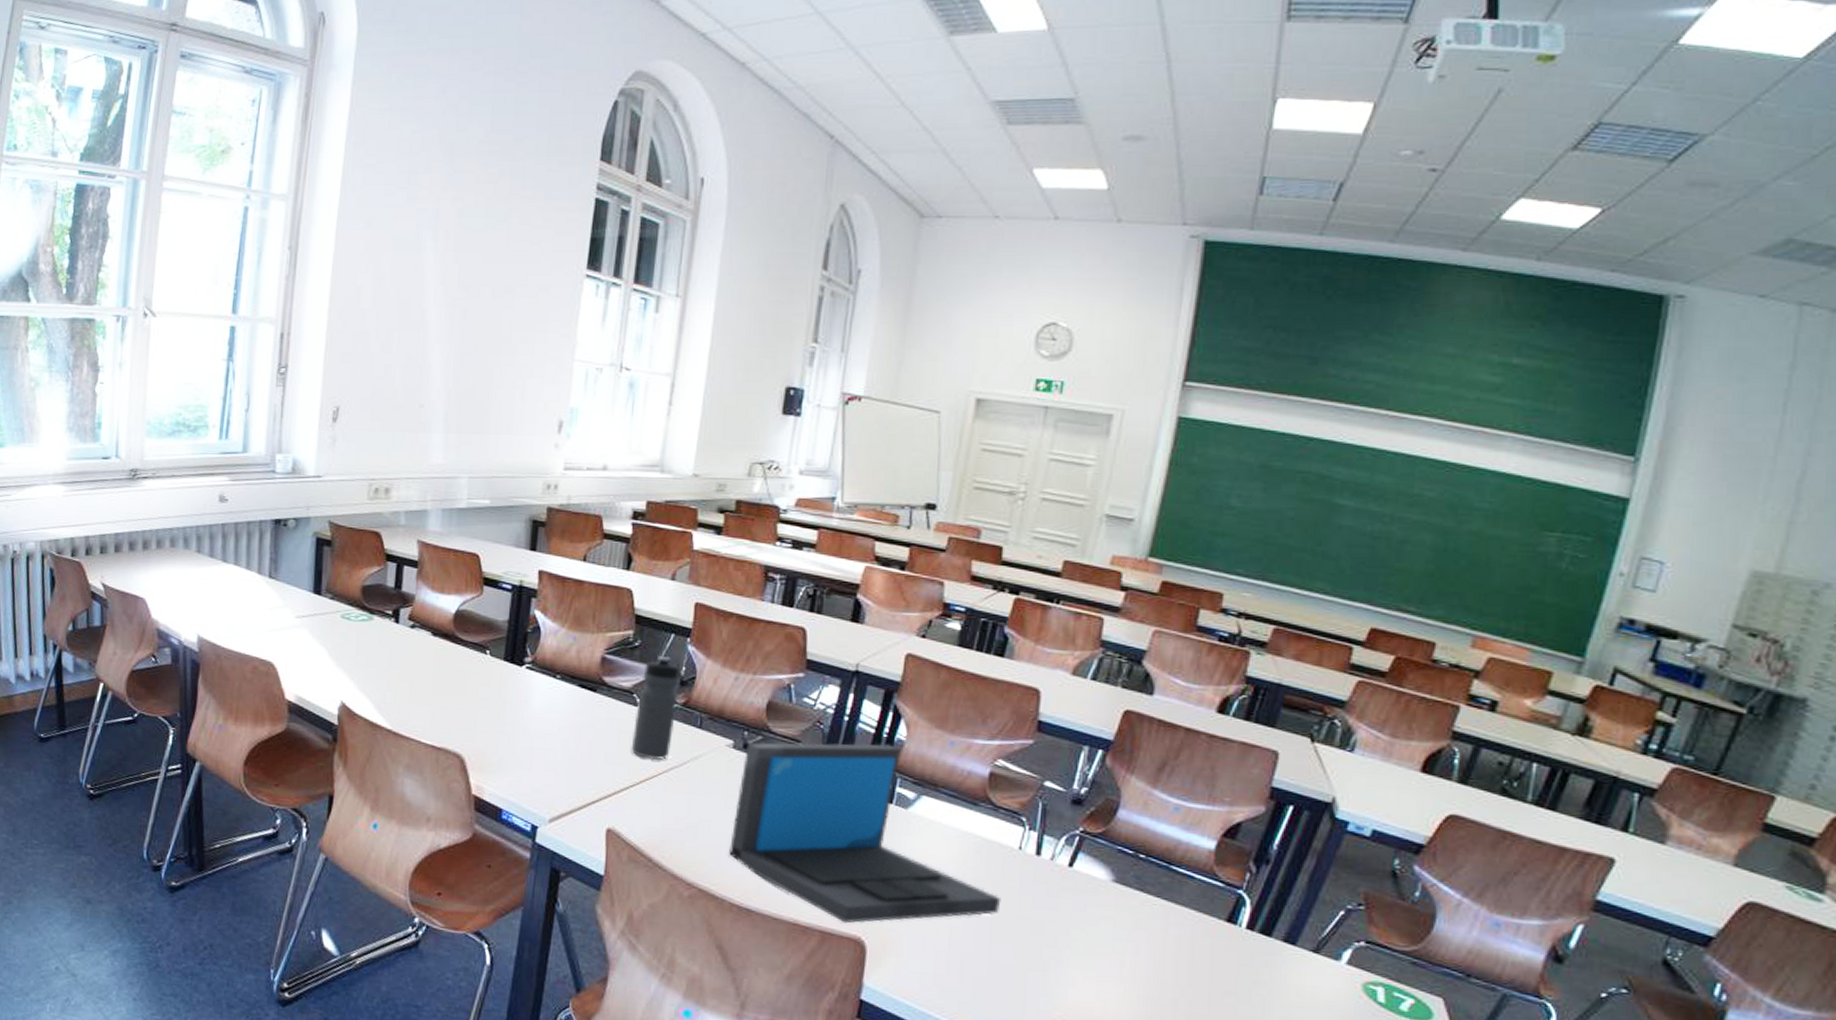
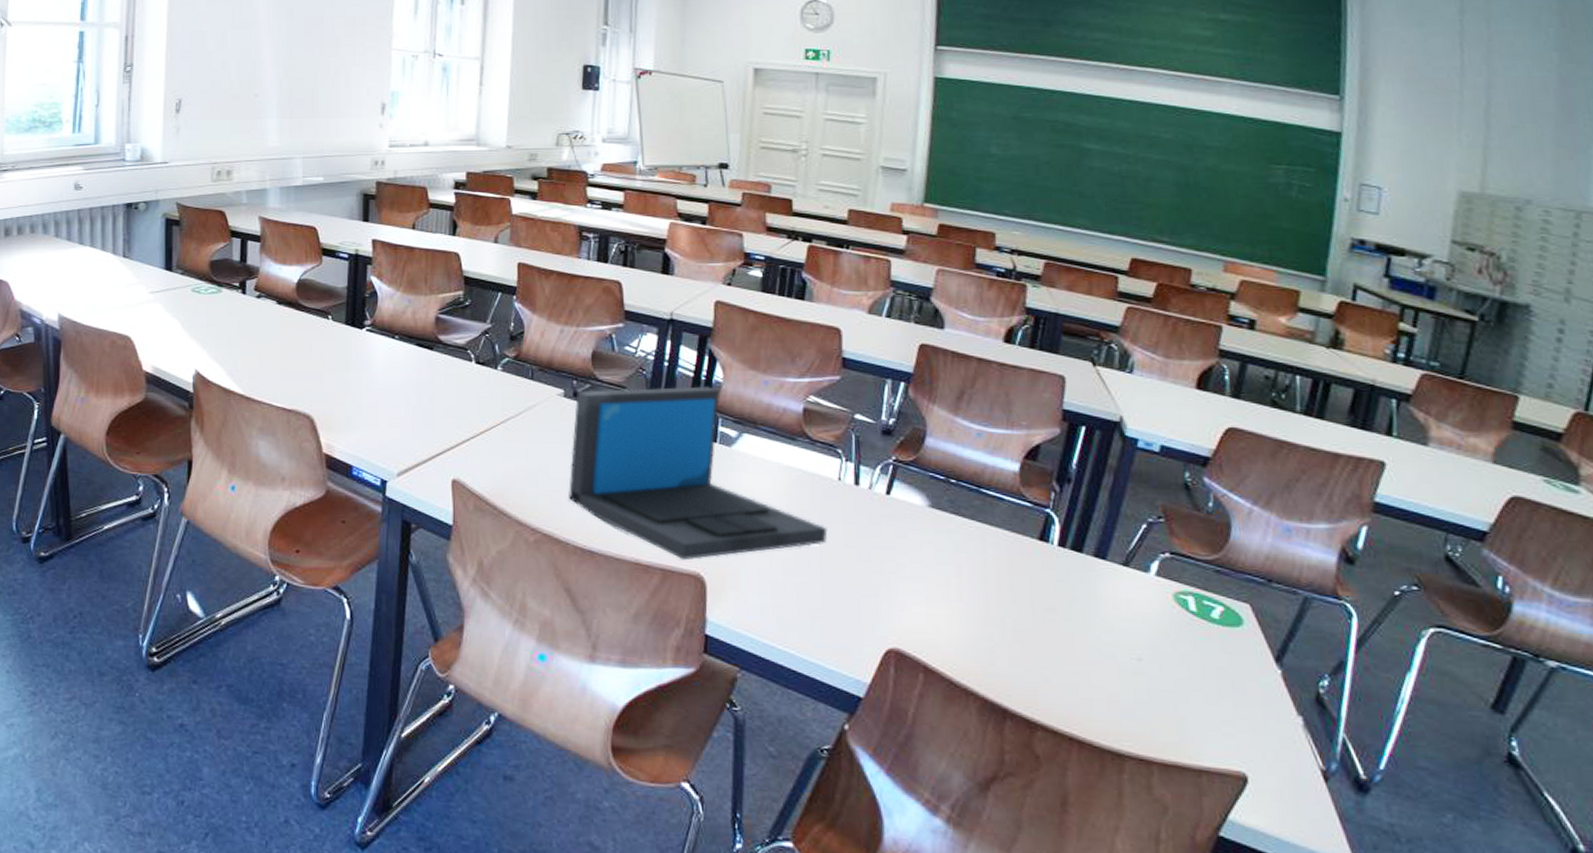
water bottle: present [631,656,681,761] -> none [469,314,510,412]

